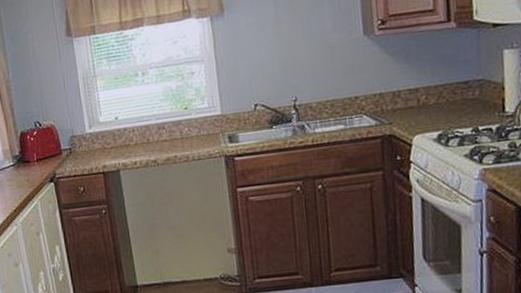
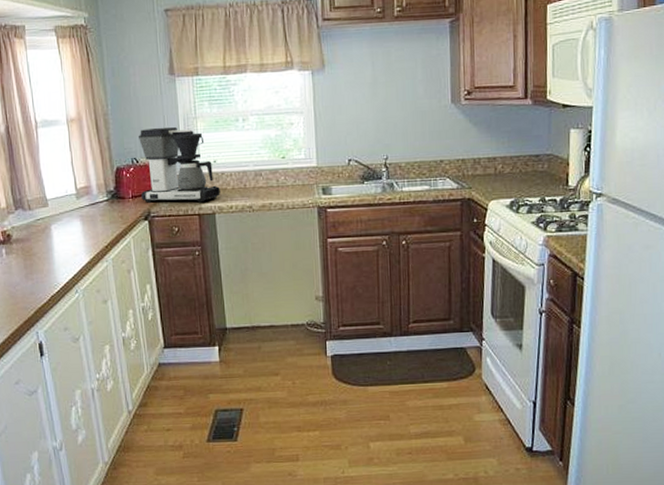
coffee maker: none [40,88,124,165] -> present [139,127,220,203]

